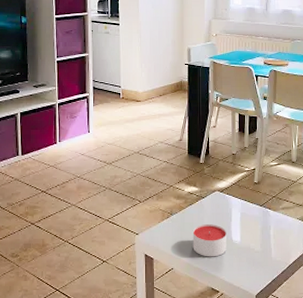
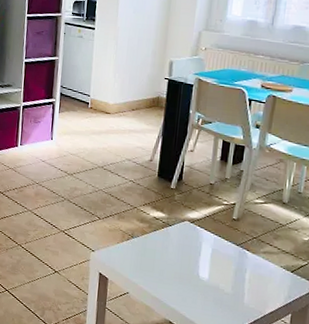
candle: present [192,224,227,257] -> none [152,253,193,290]

